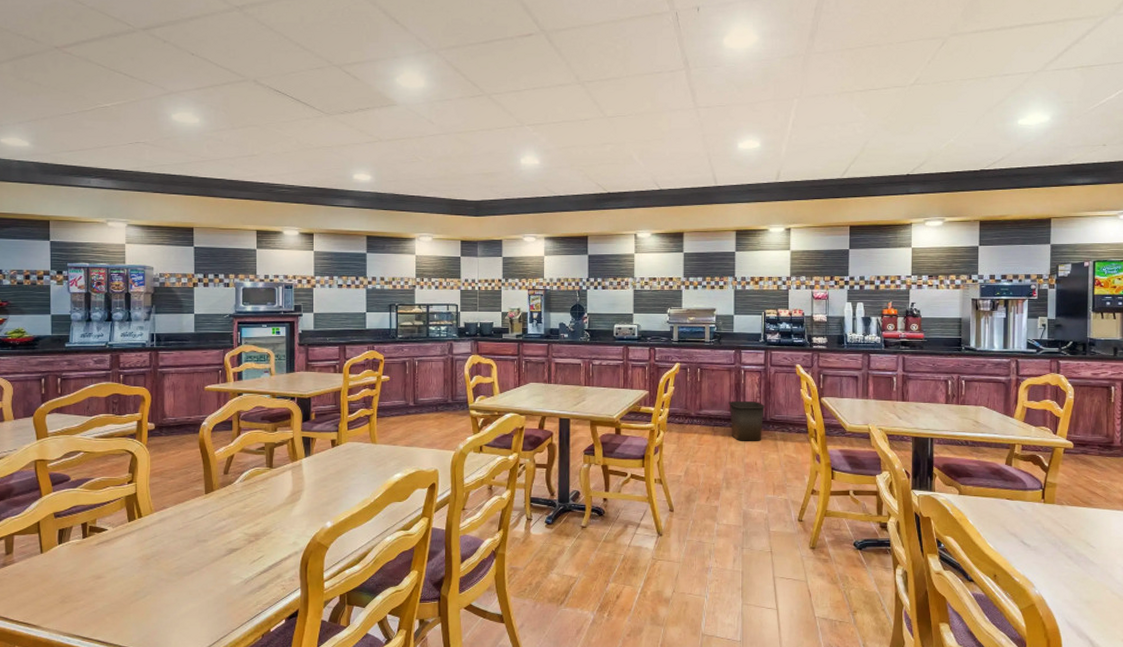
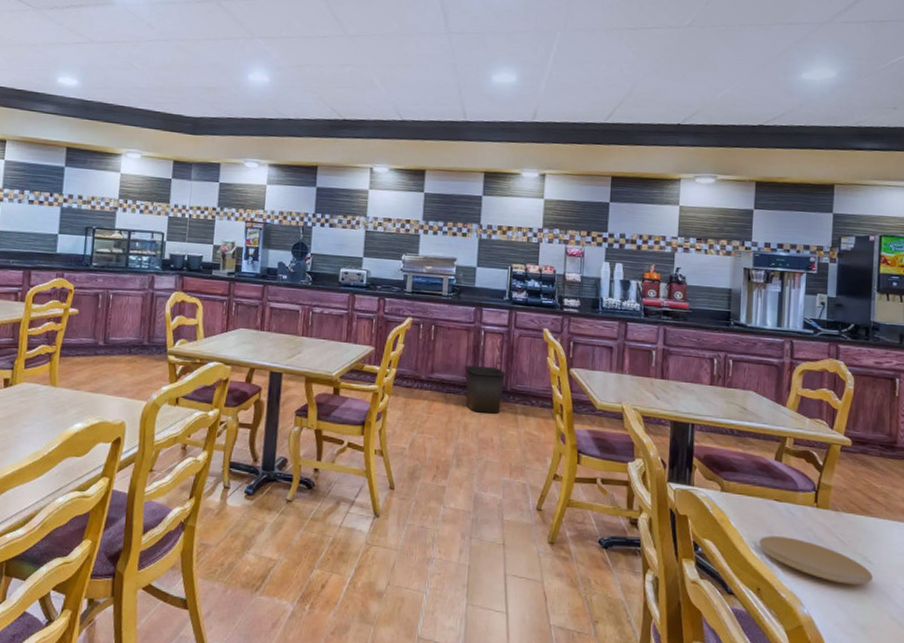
plate: none [994,530,1096,567] -> present [759,536,874,585]

